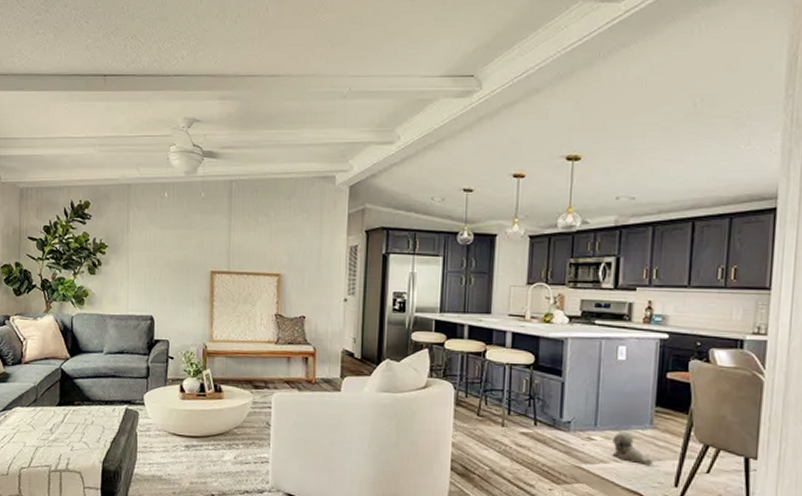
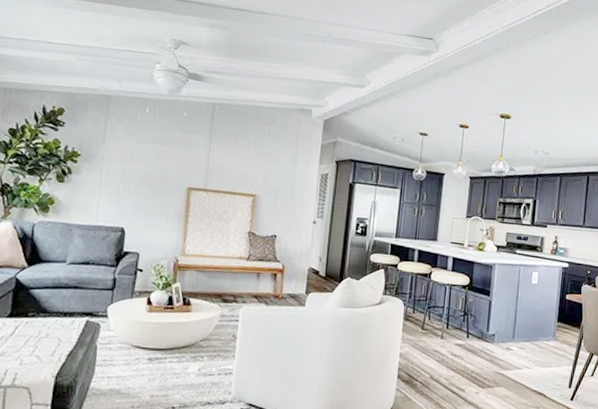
plush toy: present [612,432,653,465] -> none [525,343,554,371]

